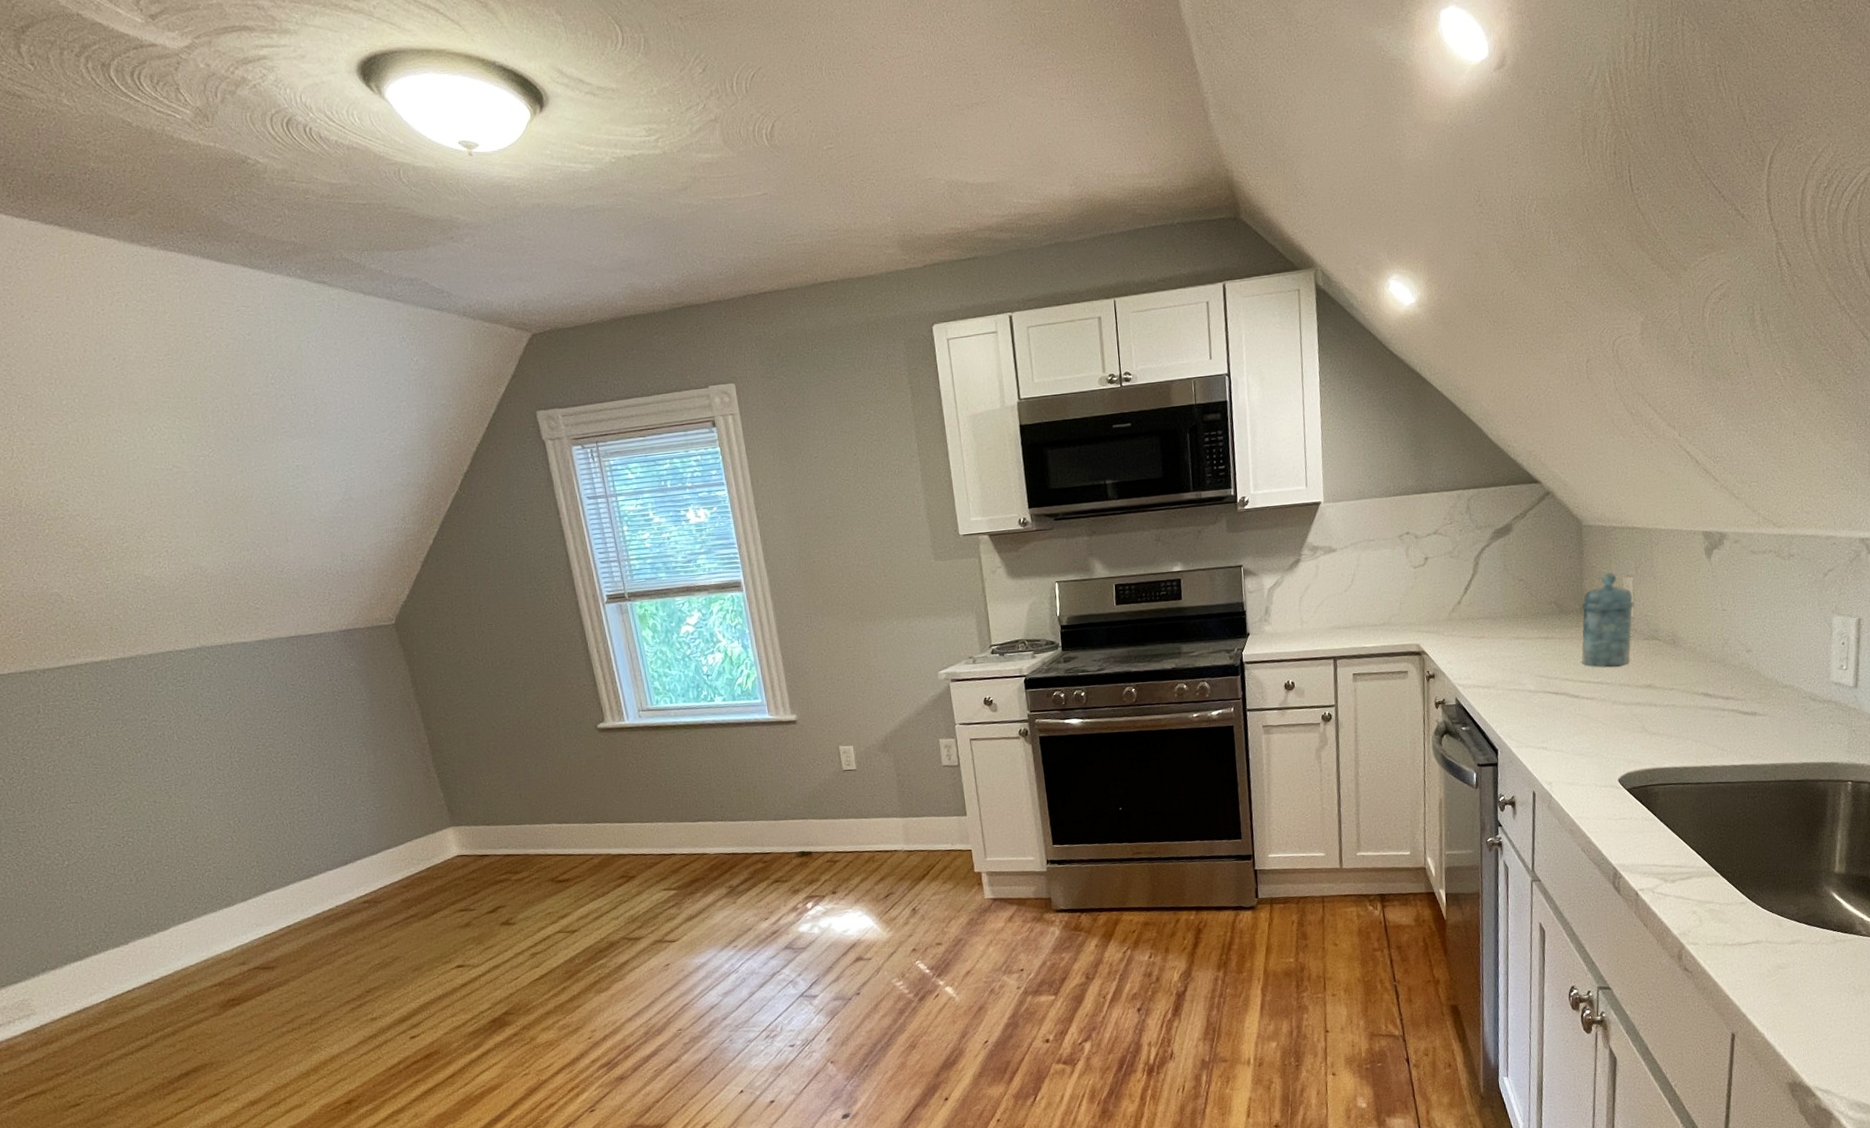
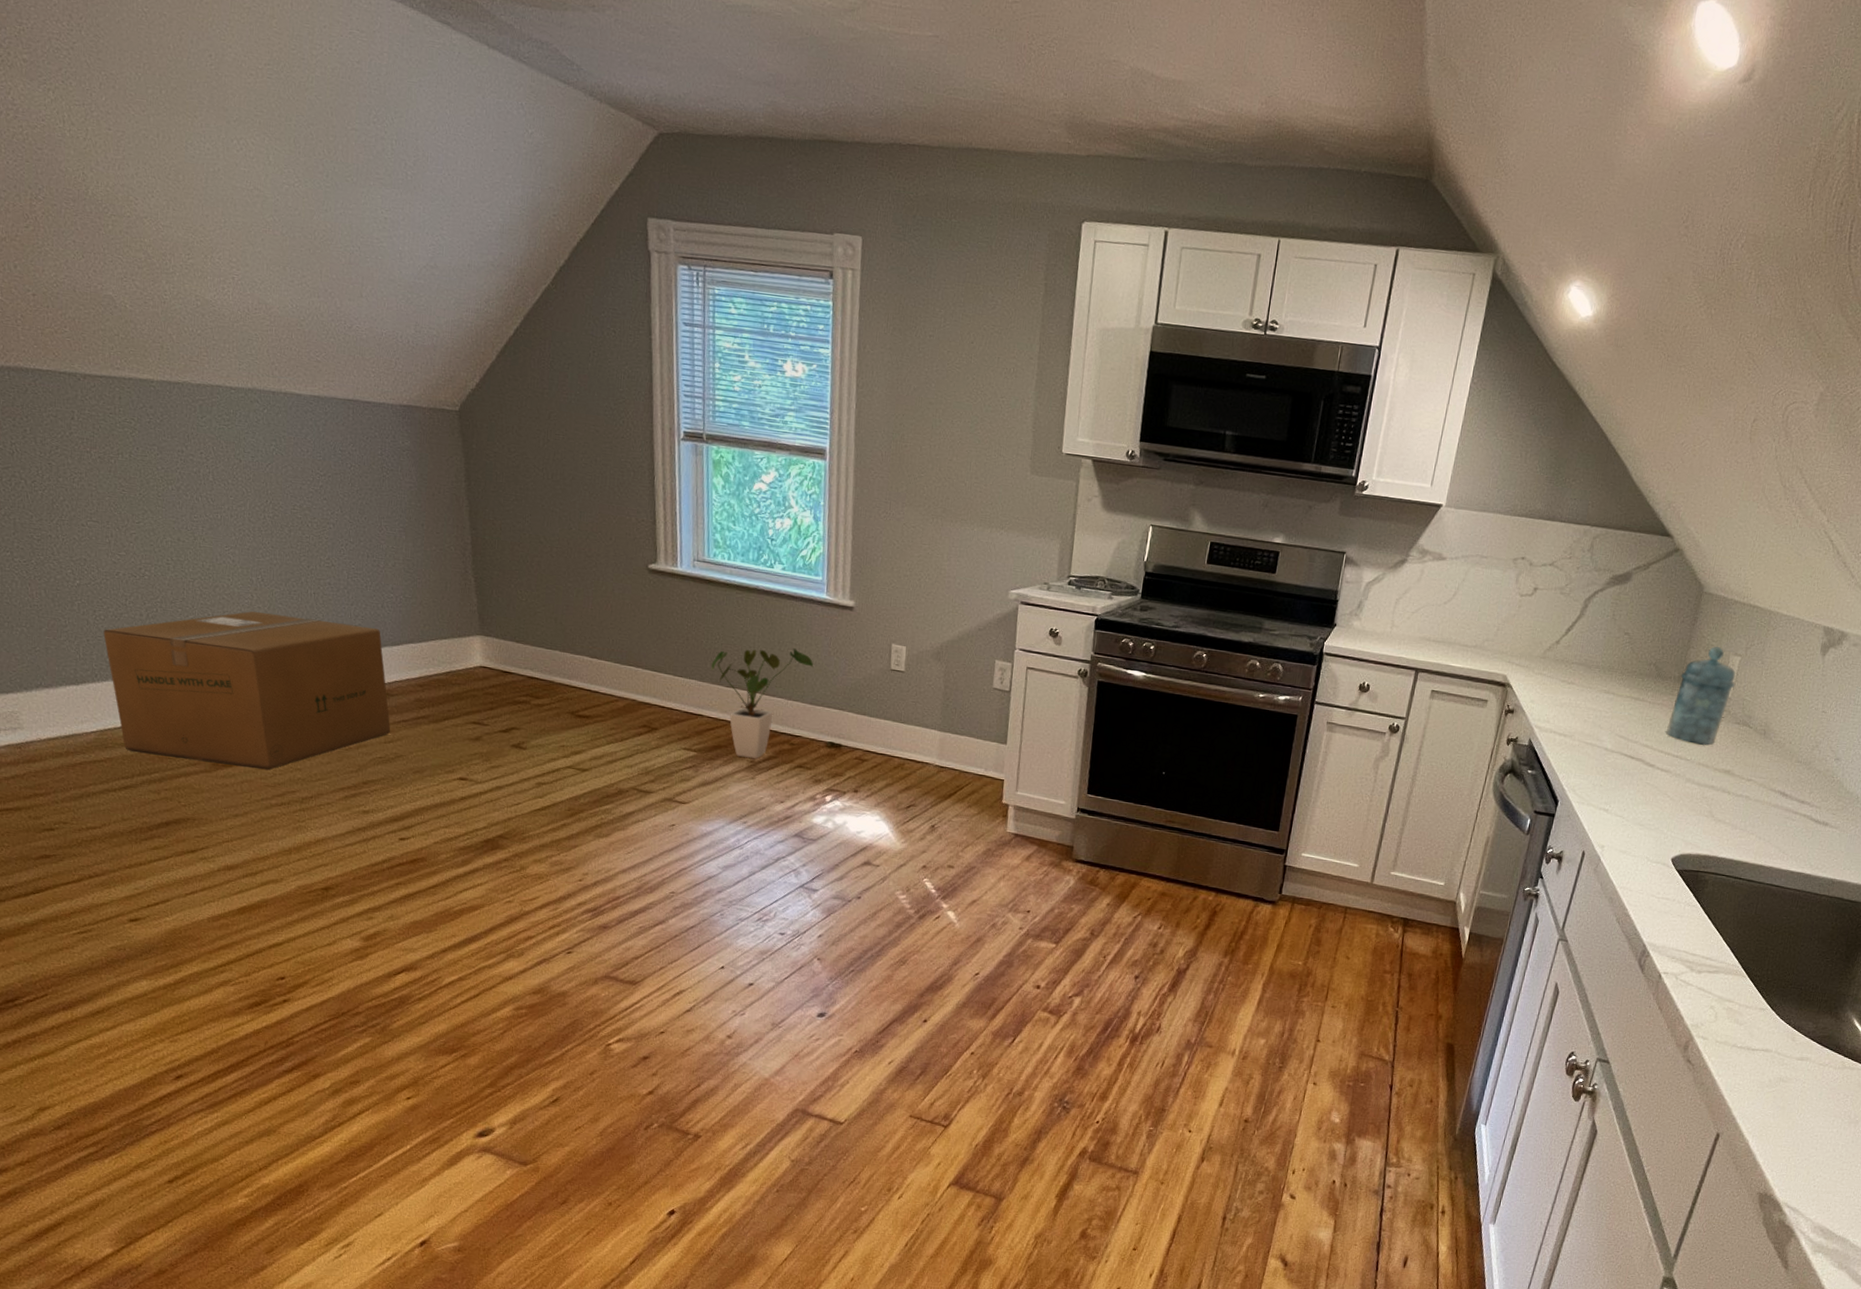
box: none [98,842,384,1012] -> present [103,611,391,769]
house plant: none [674,771,771,885] -> present [711,648,814,759]

